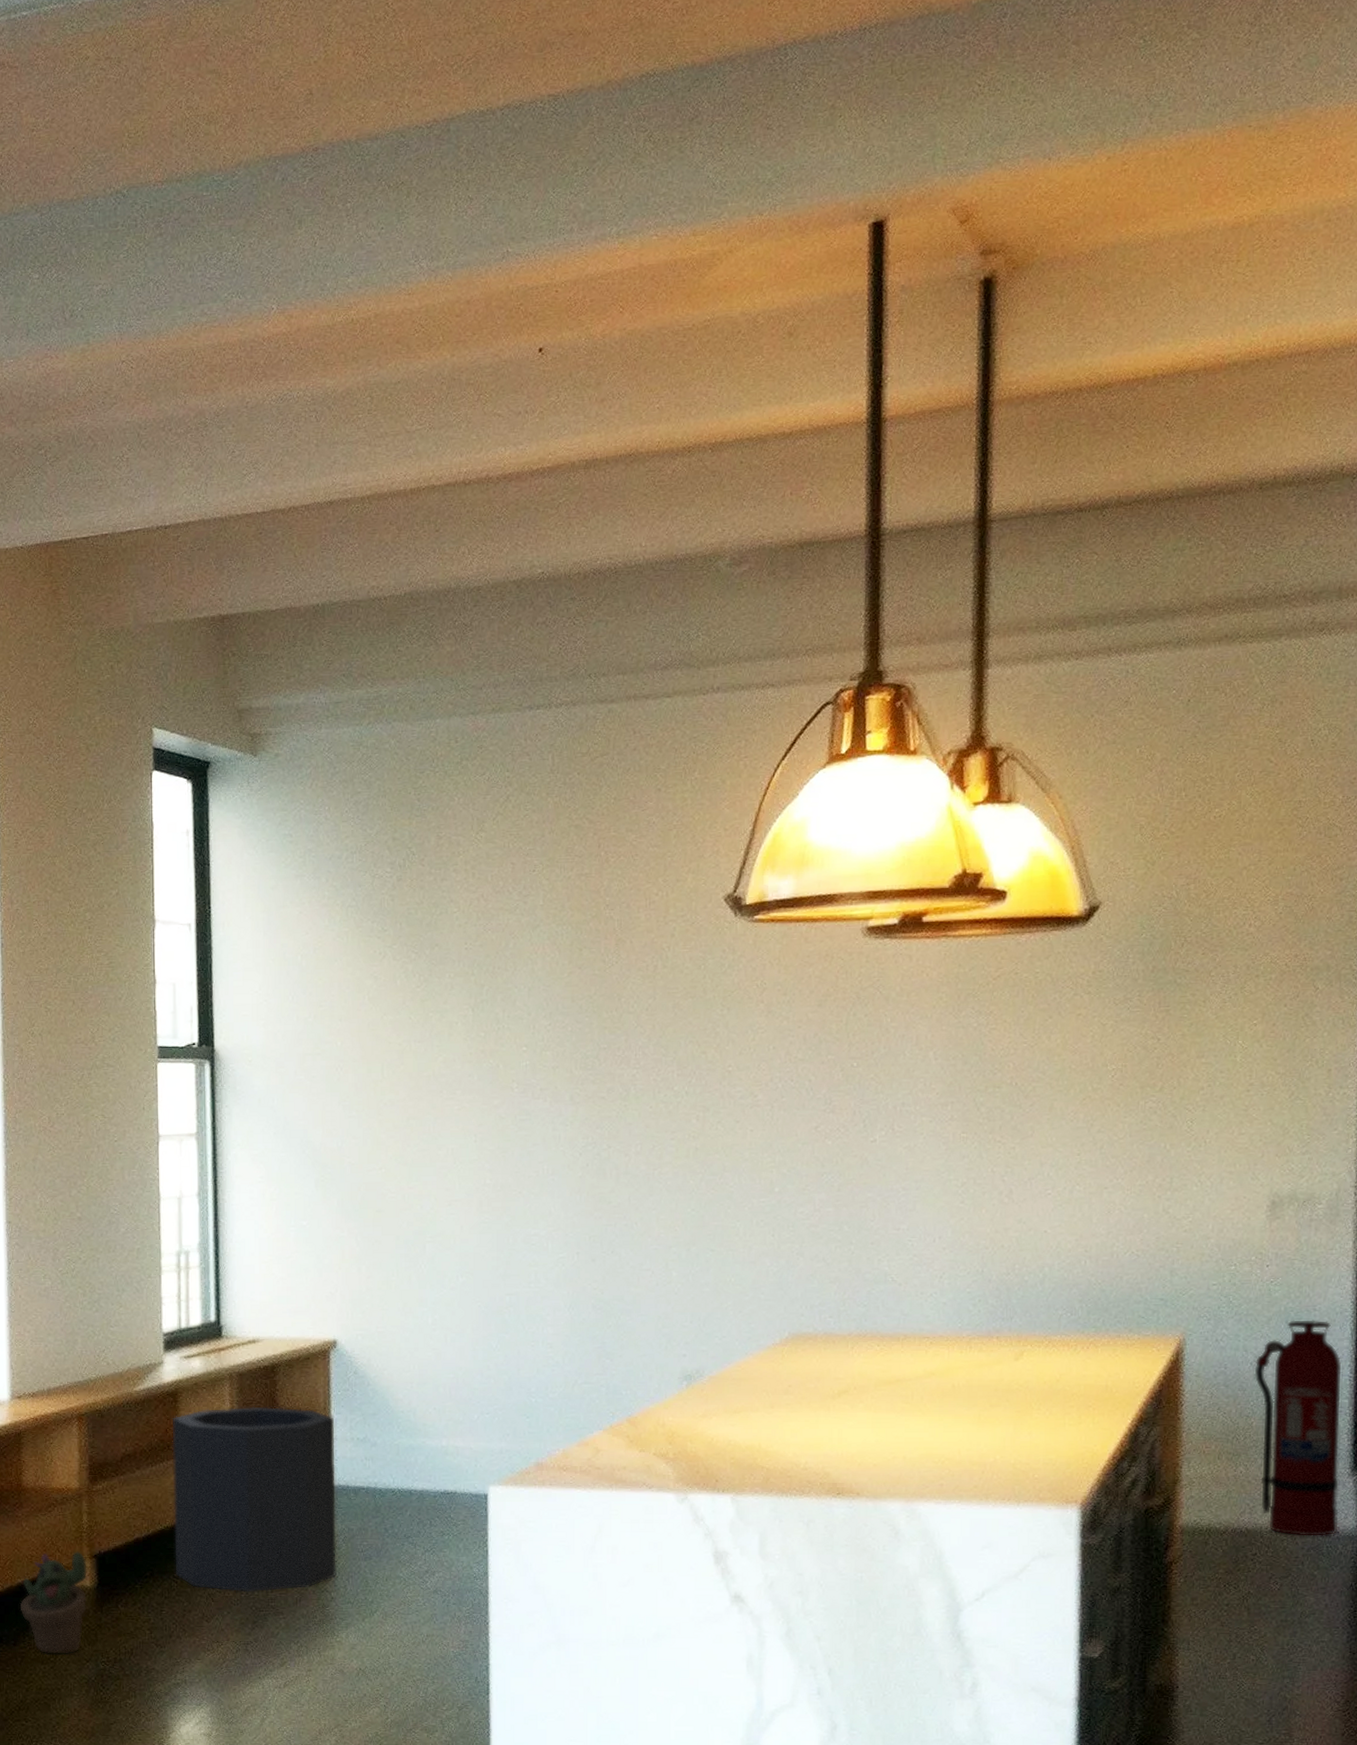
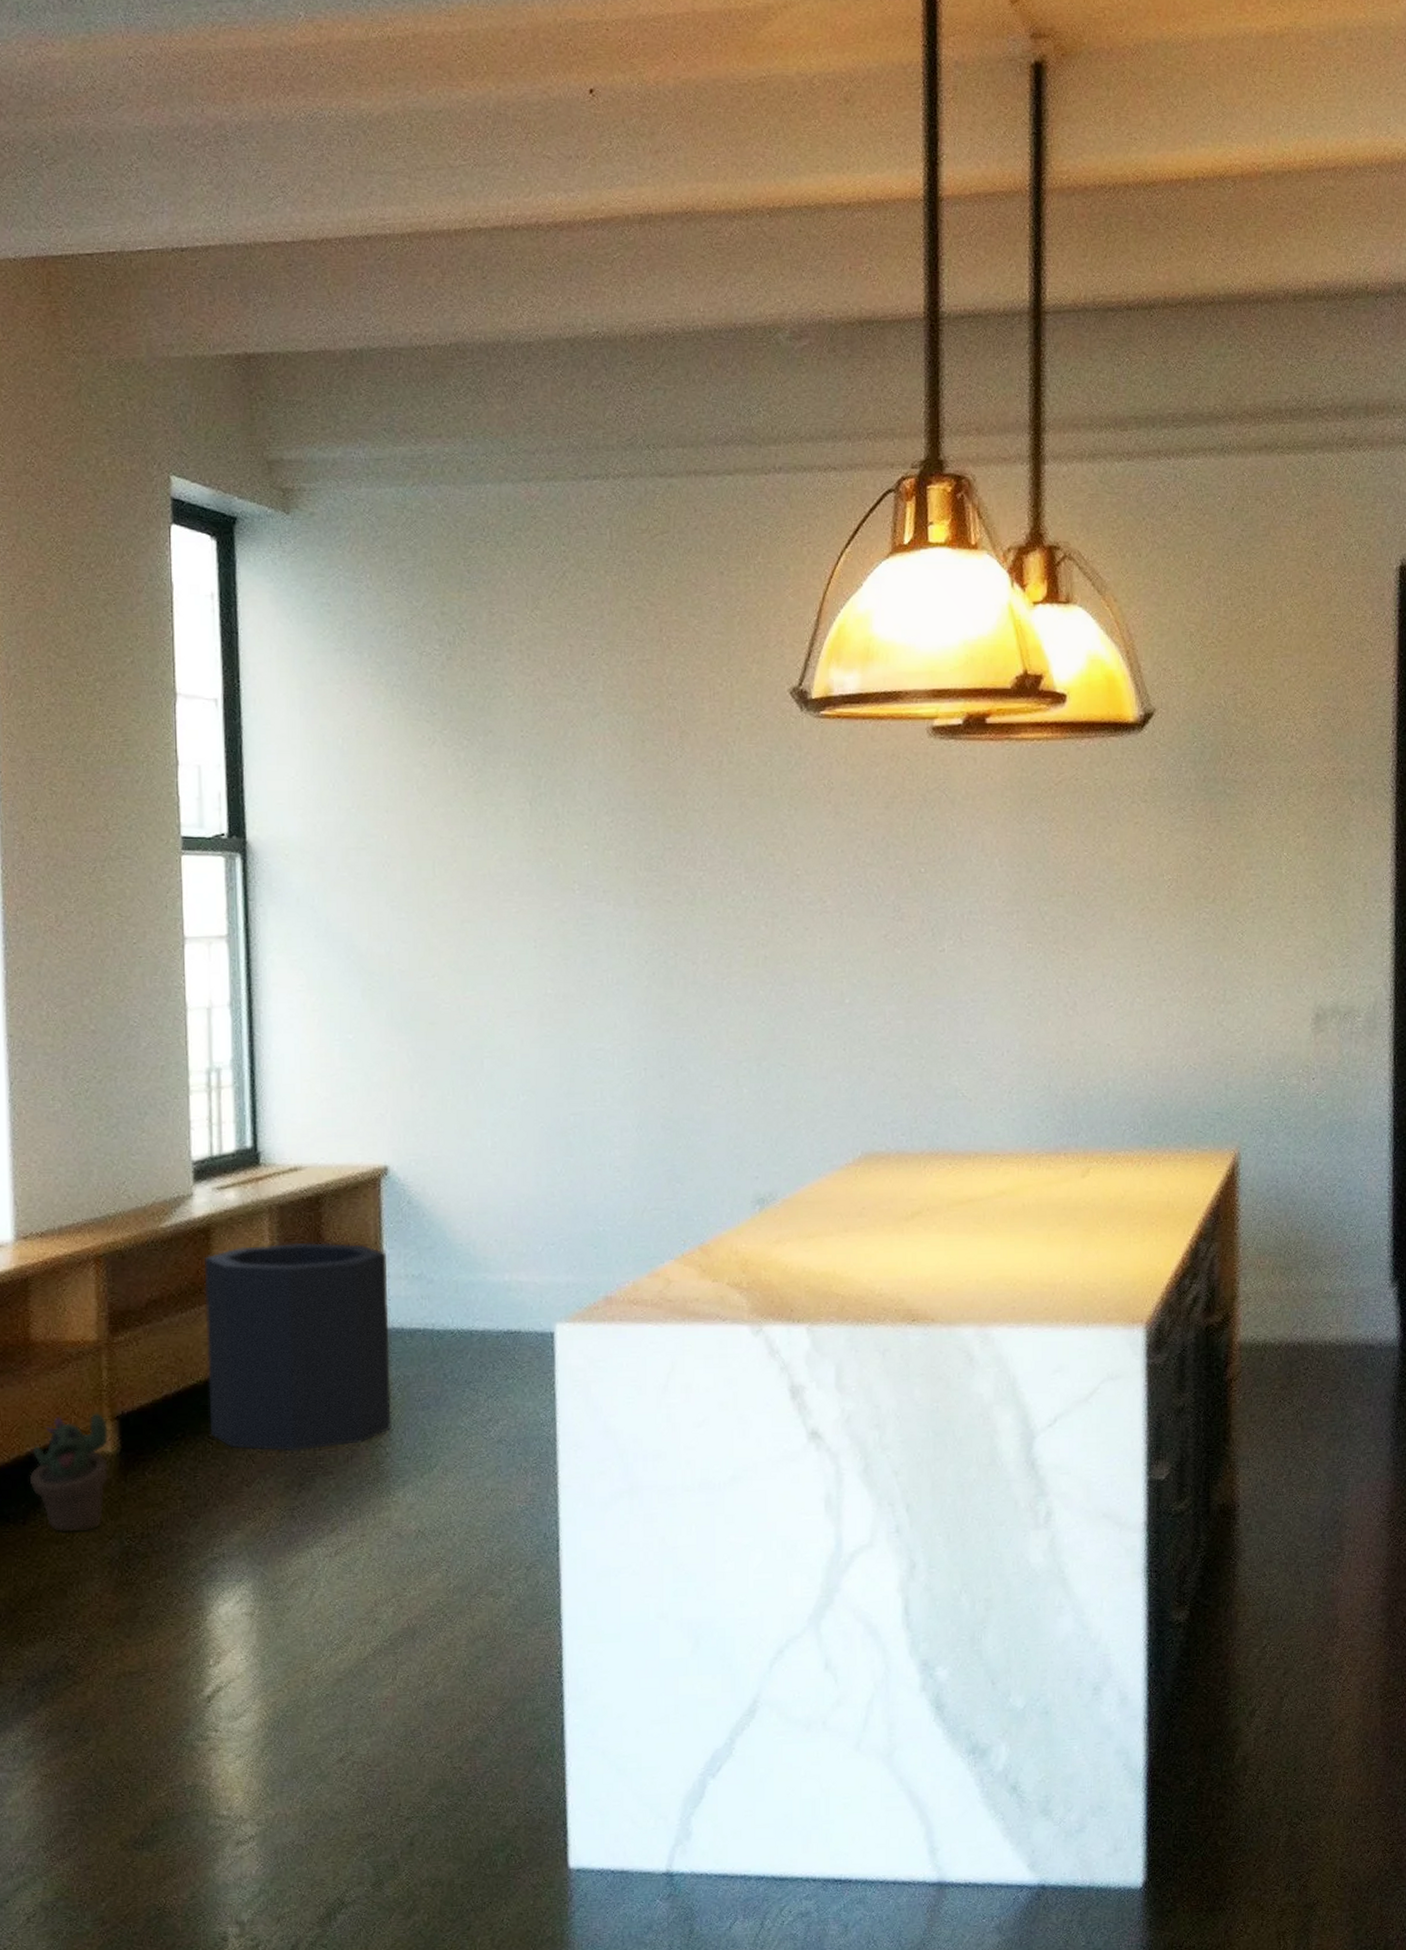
fire extinguisher: present [1254,1320,1342,1536] -> none [1303,1132,1381,1349]

